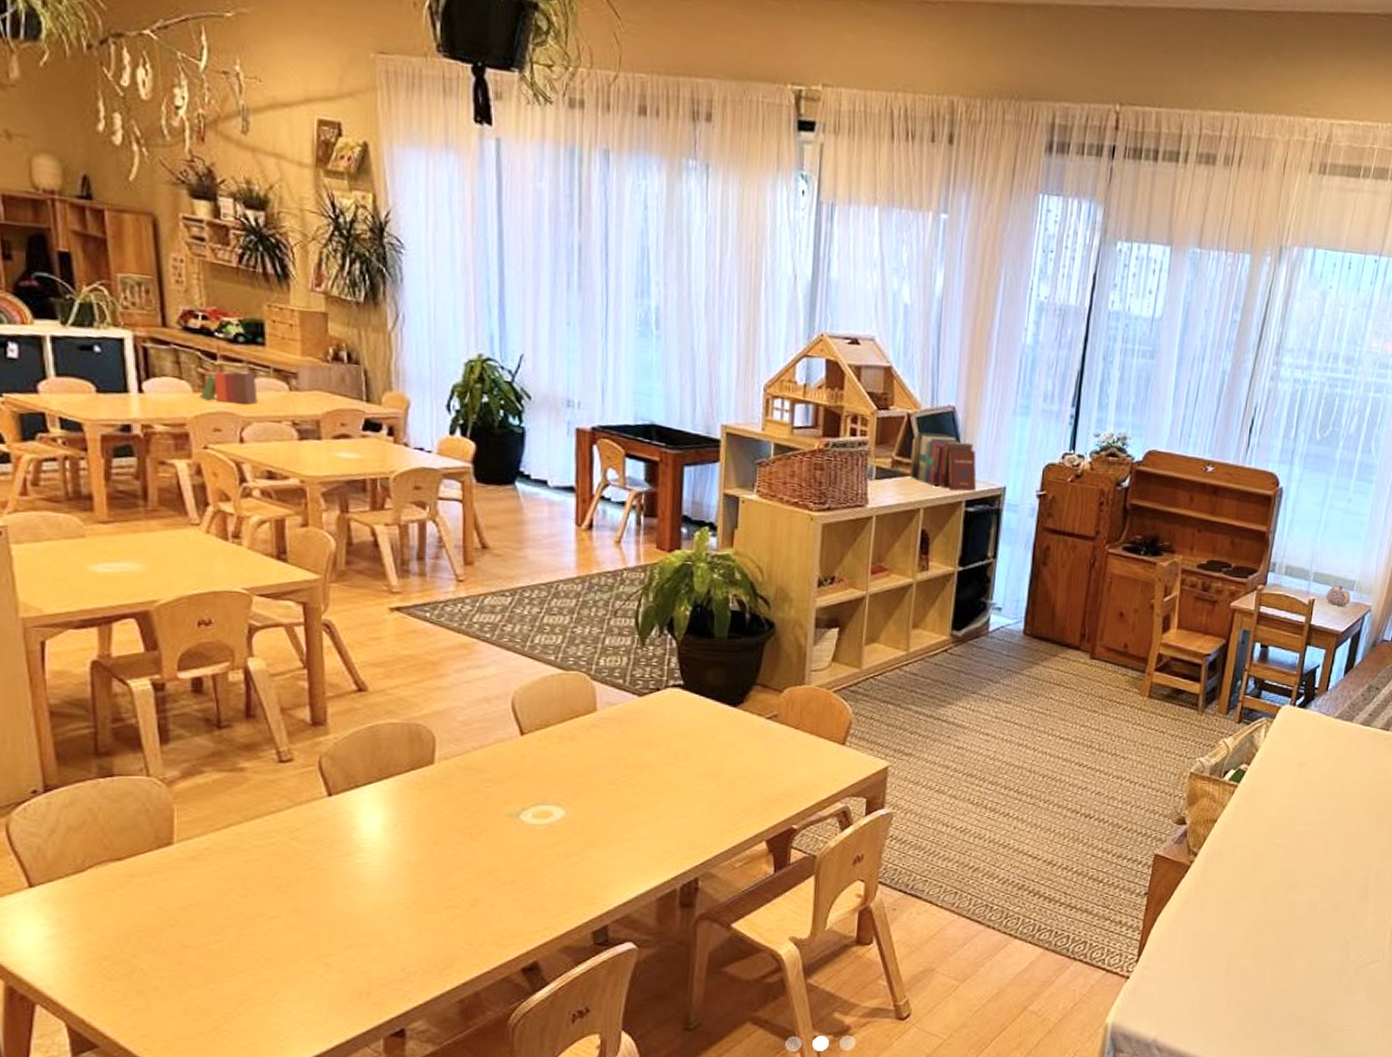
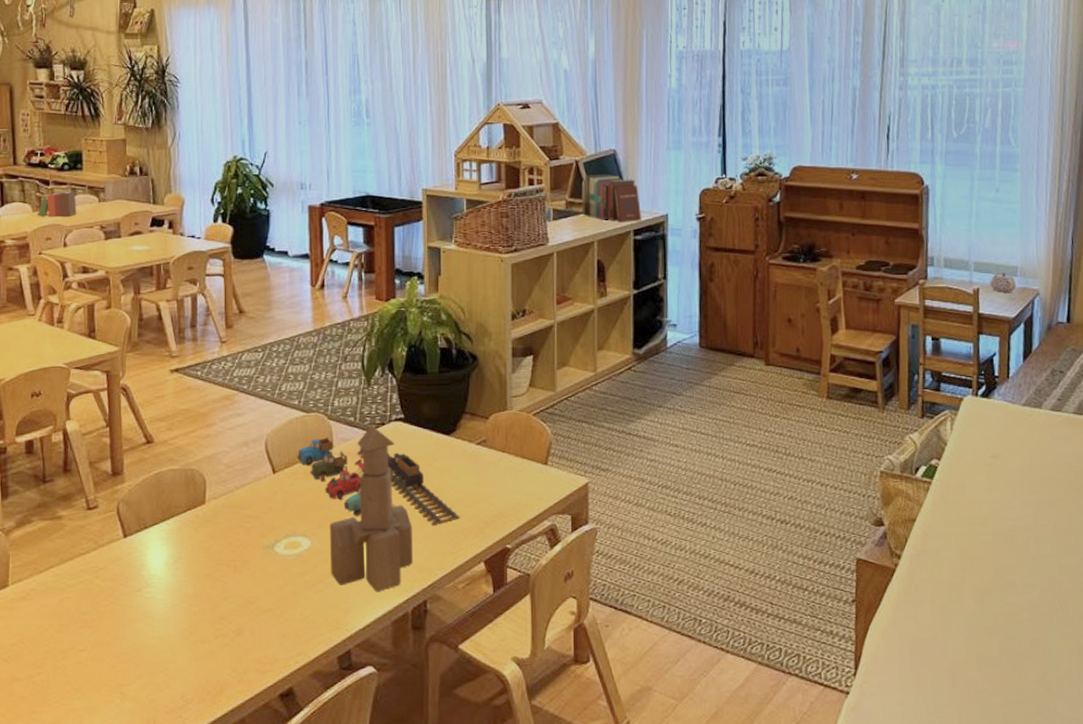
toy train set: none [550,699,742,801] -> present [296,437,460,525]
wooden blocks: none [587,689,687,867] -> present [329,425,413,591]

